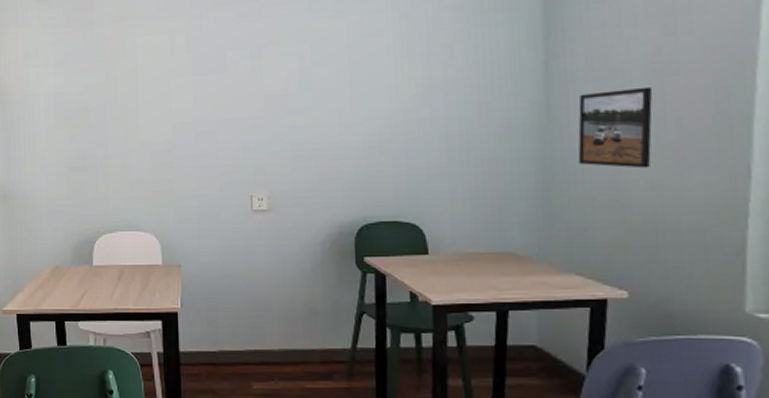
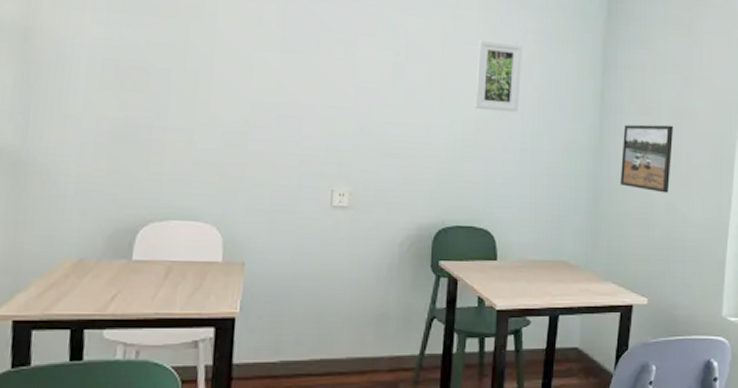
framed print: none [387,25,441,102] -> present [475,39,522,113]

